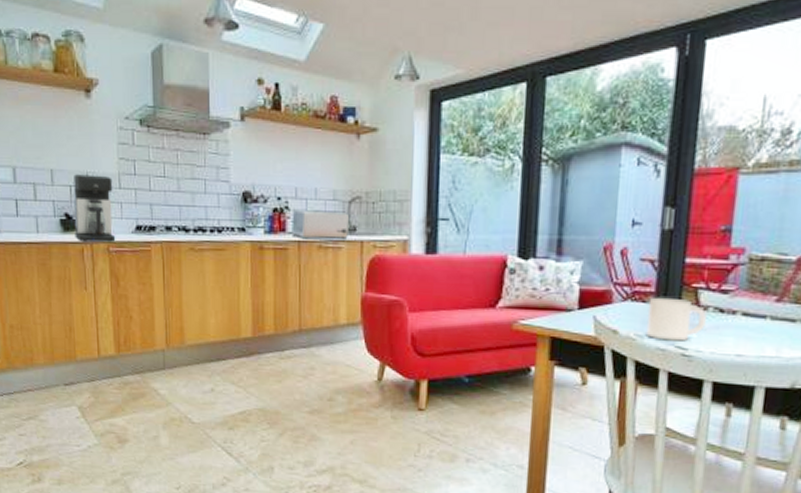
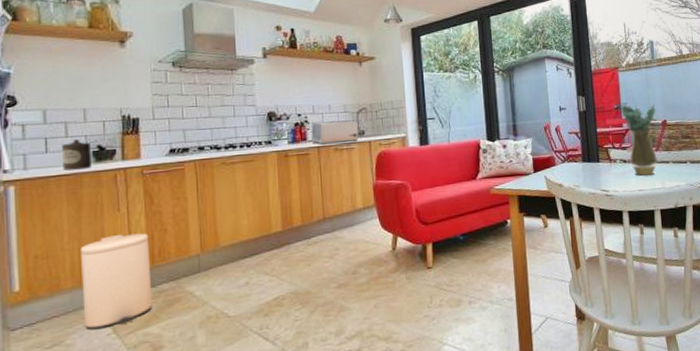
canister: none [30,203,59,240] -> present [61,138,91,171]
pedal bin: none [51,314,118,411] -> present [81,233,153,330]
coffee maker: present [73,174,116,243] -> none [106,110,150,170]
mug: present [645,297,707,342] -> none [579,156,618,187]
vase: none [728,220,792,335] -> present [618,101,658,176]

